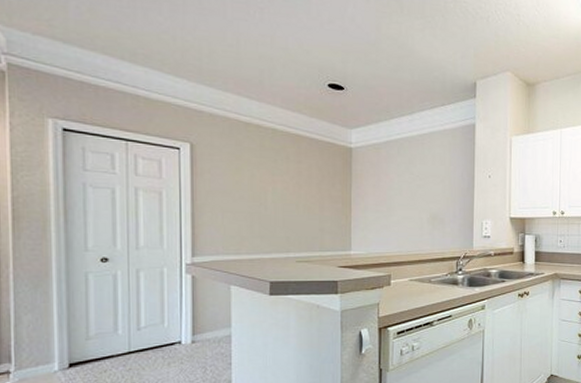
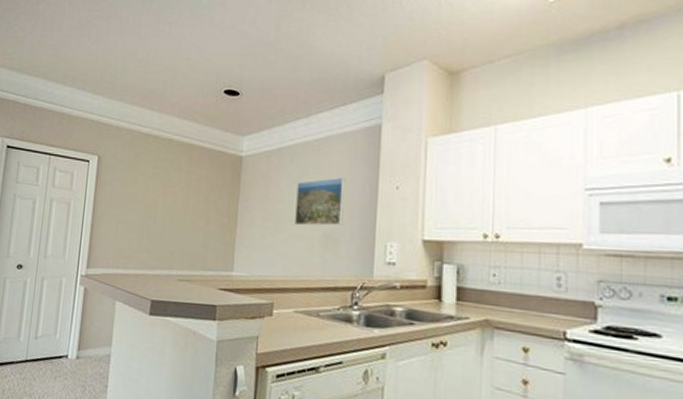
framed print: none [405,167,447,209] -> present [295,177,345,226]

